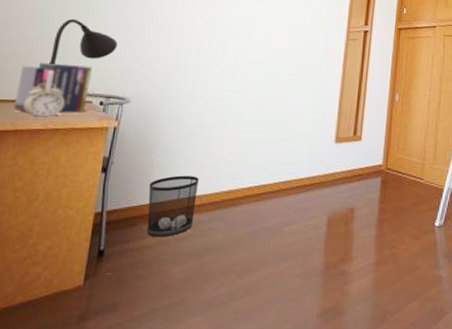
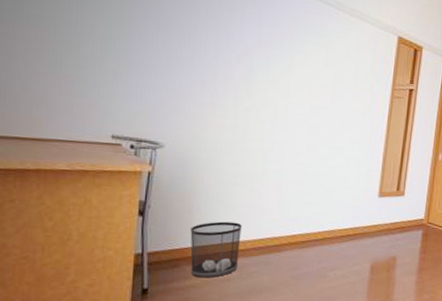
books: present [14,62,92,113] -> none [33,99,118,155]
alarm clock: present [23,83,65,118] -> none [43,122,91,159]
desk lamp: present [49,18,118,64] -> none [69,54,145,103]

